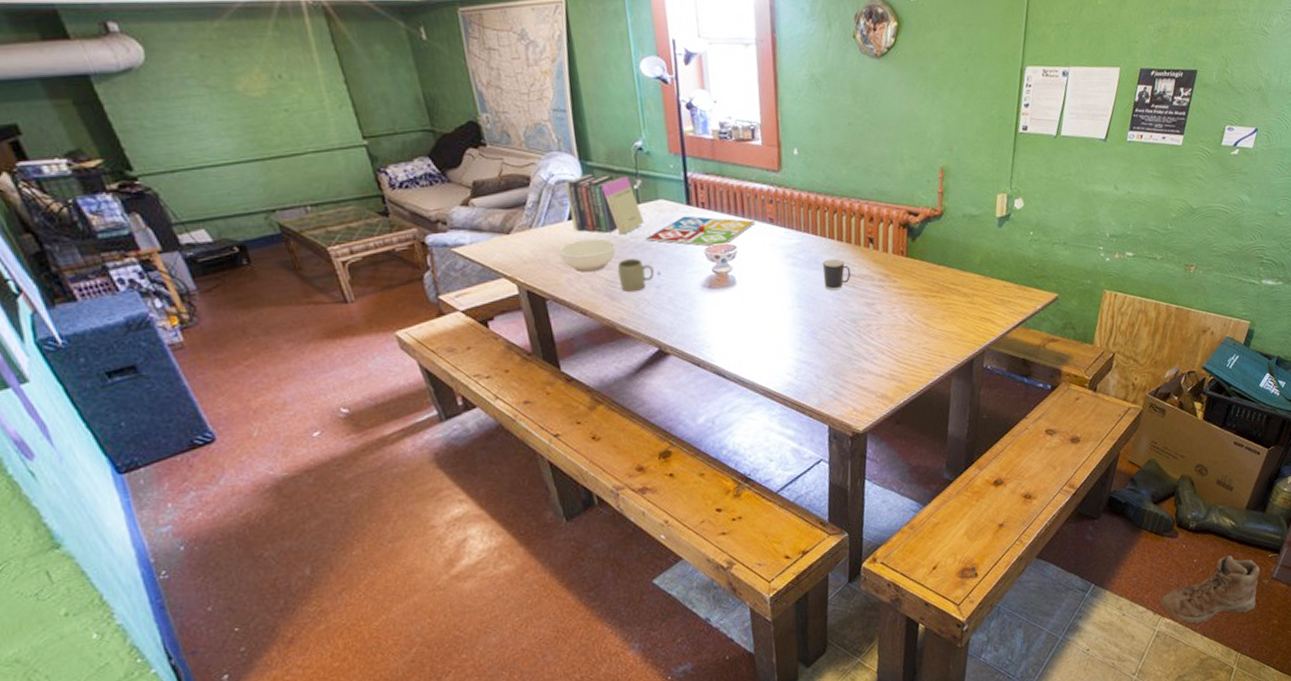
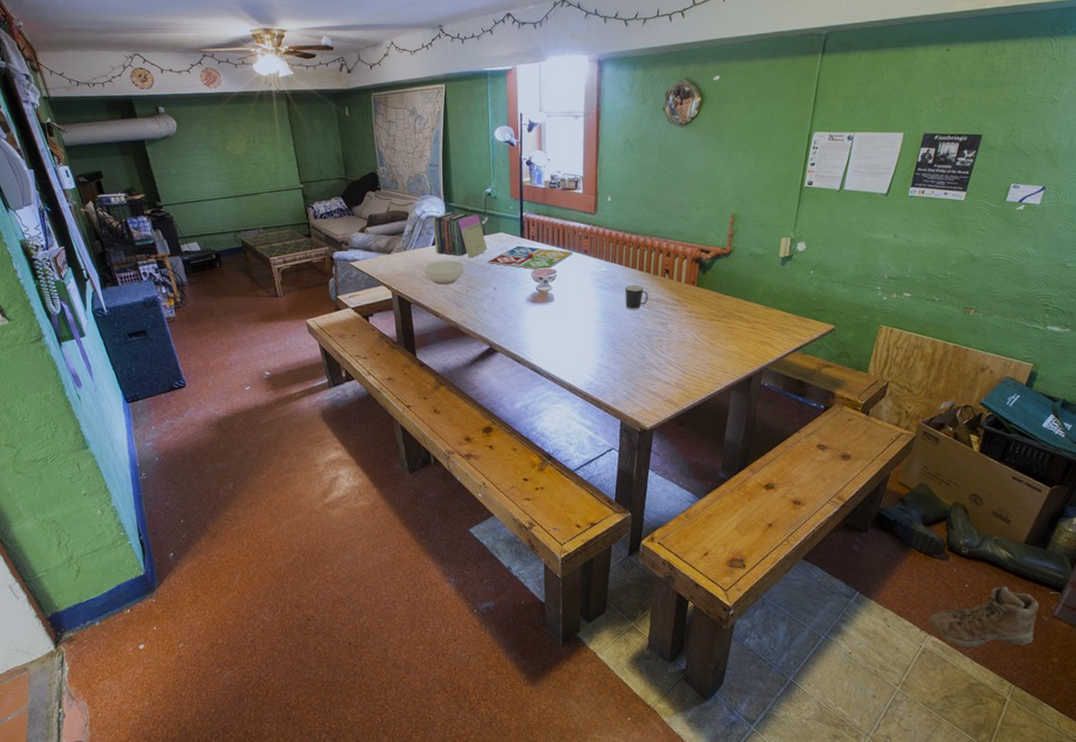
mug: present [617,258,654,292] -> none [464,276,491,301]

